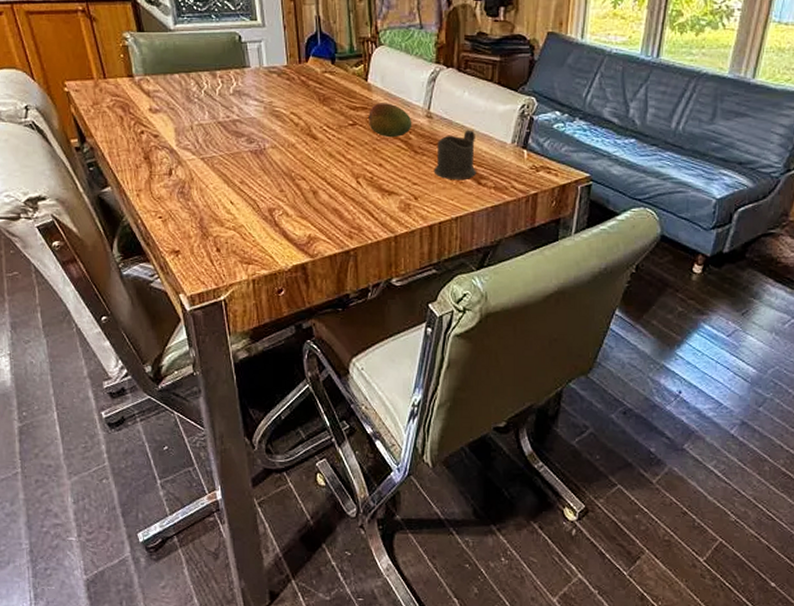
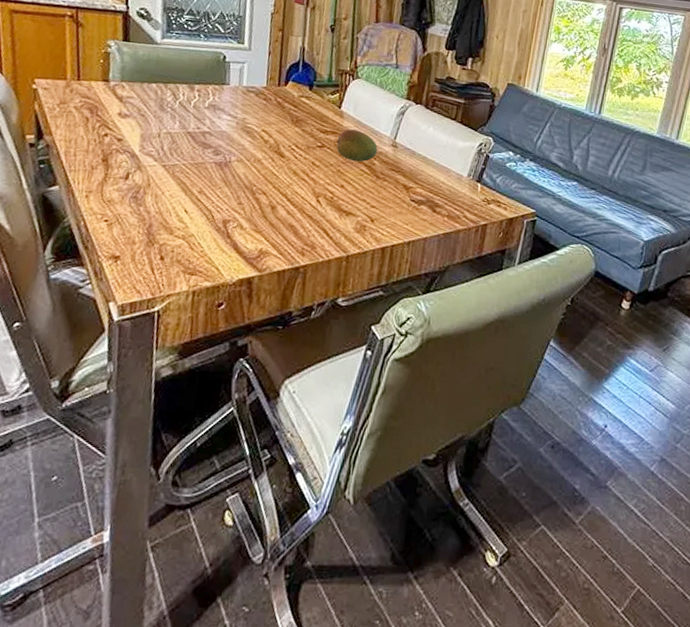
cup: present [433,129,476,179] -> none [392,160,435,206]

